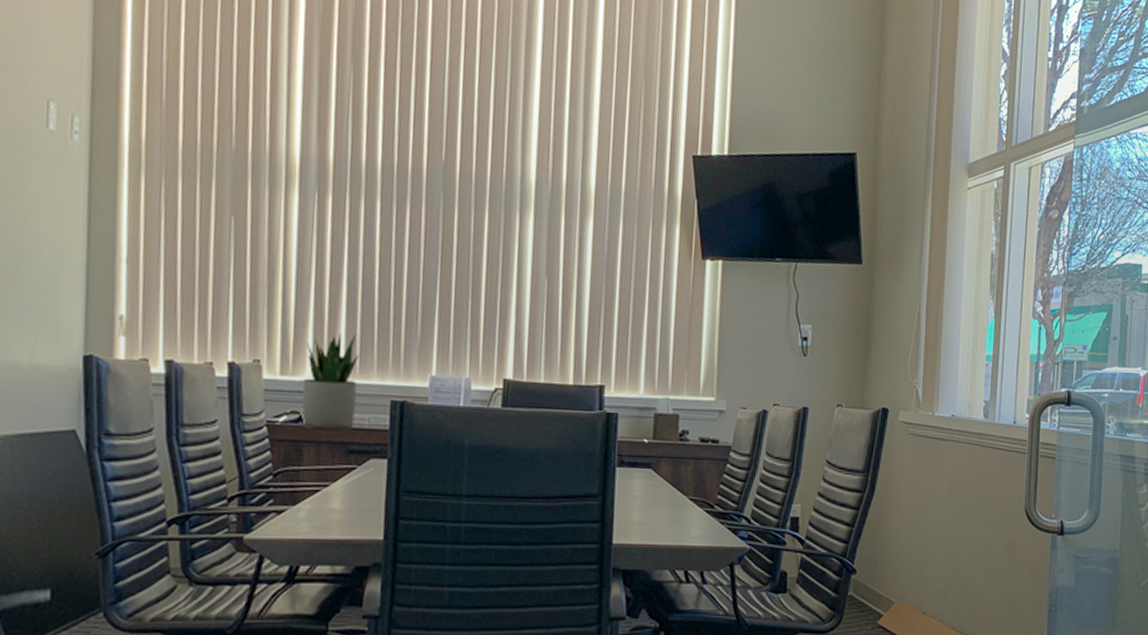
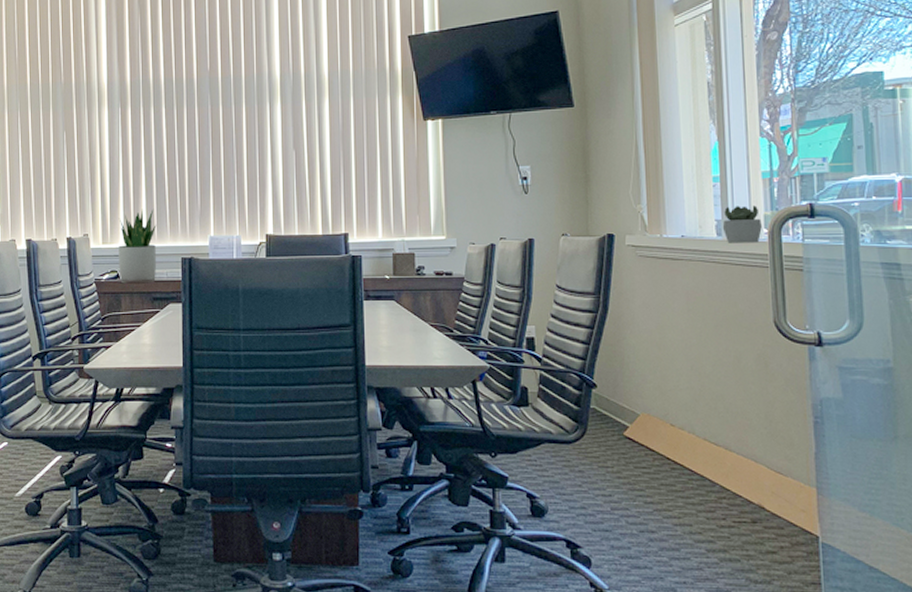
succulent plant: none [989,388,1025,428] -> present [722,205,762,243]

